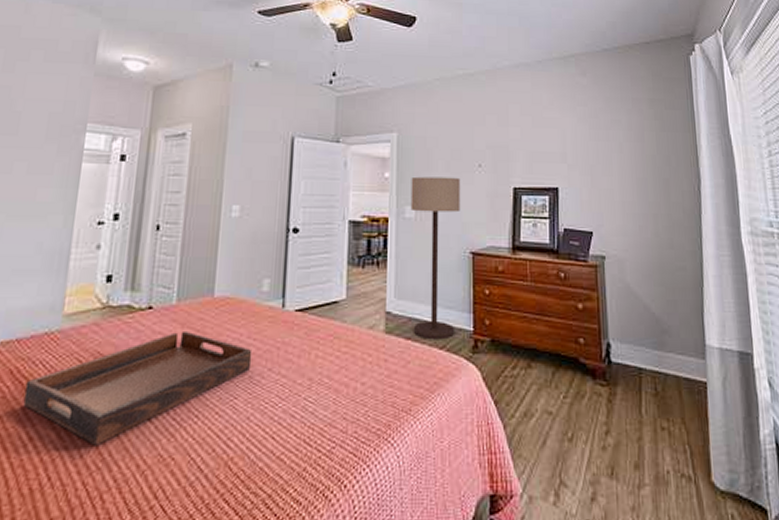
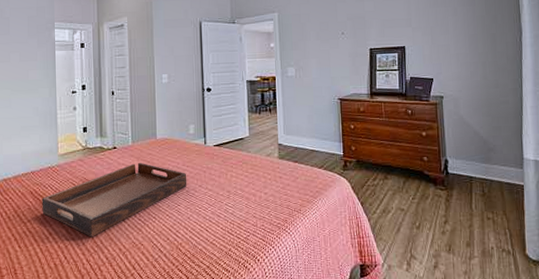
floor lamp: present [410,176,461,340] -> none [290,43,330,162]

